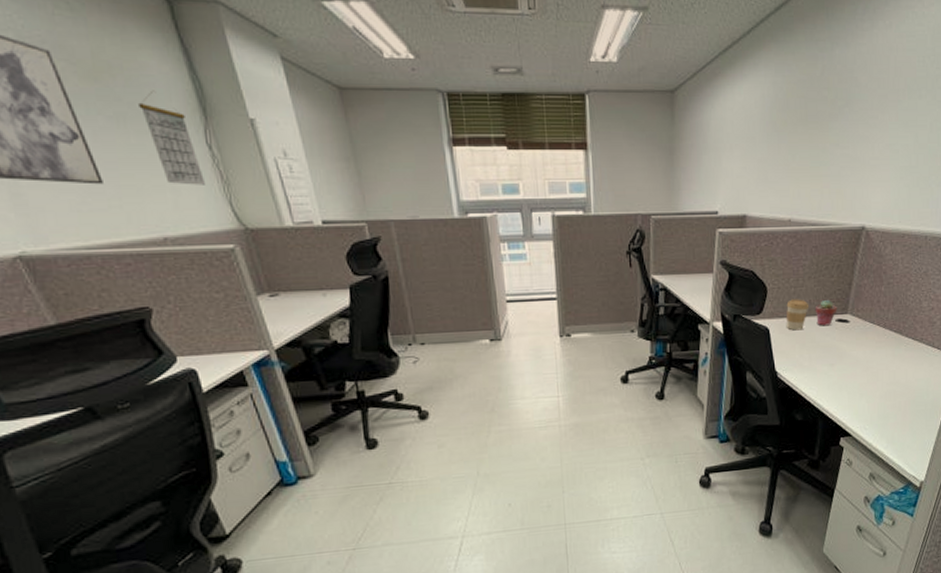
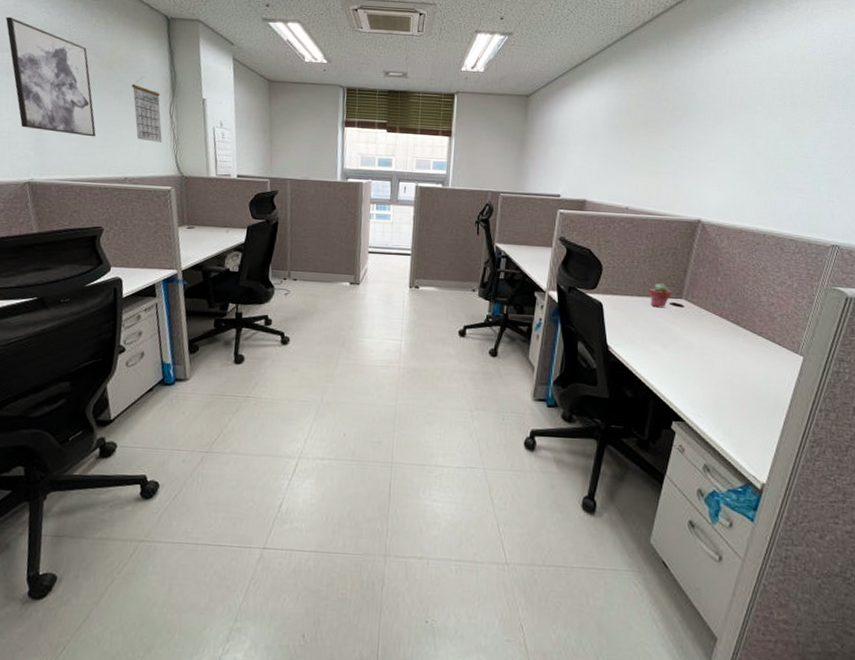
coffee cup: present [786,299,810,331] -> none [619,279,644,309]

